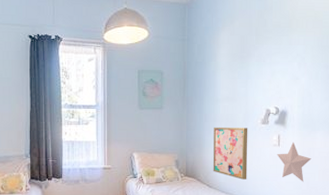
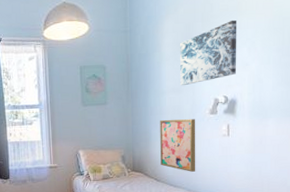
wall art: none [234,35,289,95] -> present [180,19,237,86]
decorative star: present [277,141,312,182] -> none [226,130,263,172]

